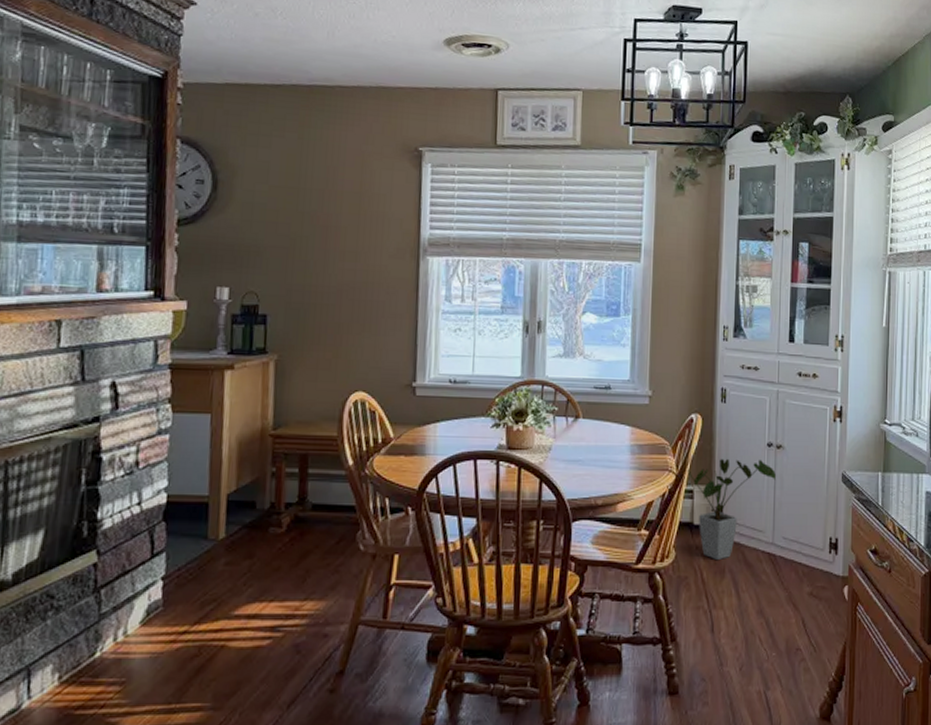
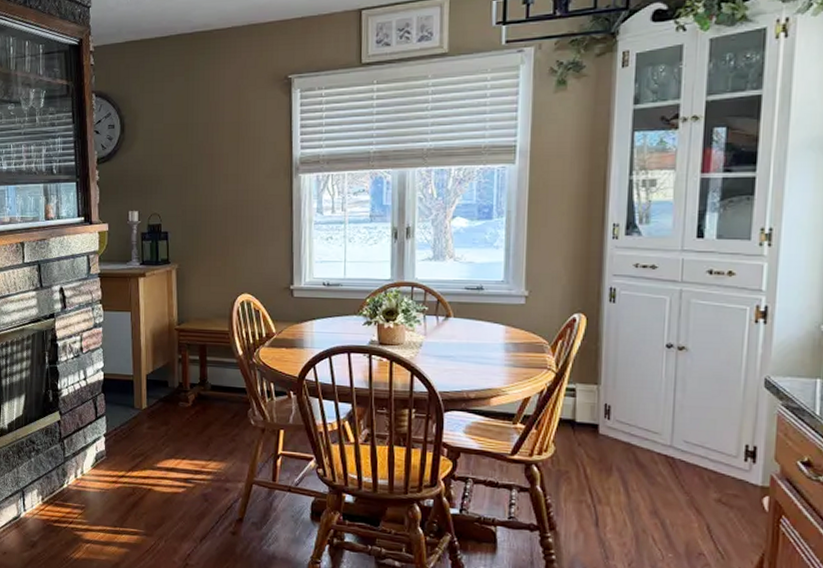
house plant: present [687,459,776,561] -> none [568,359,676,459]

